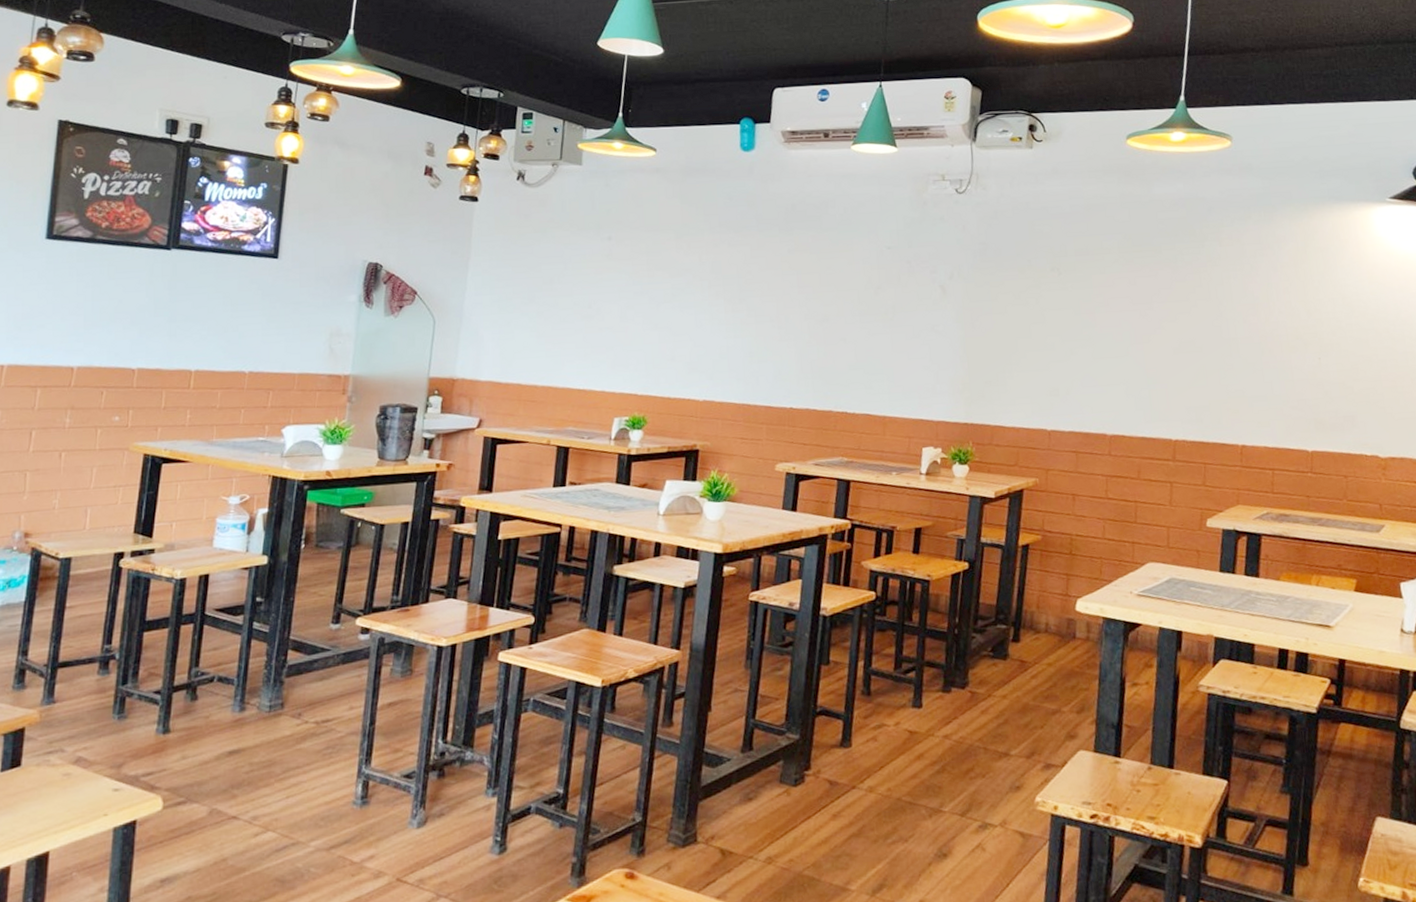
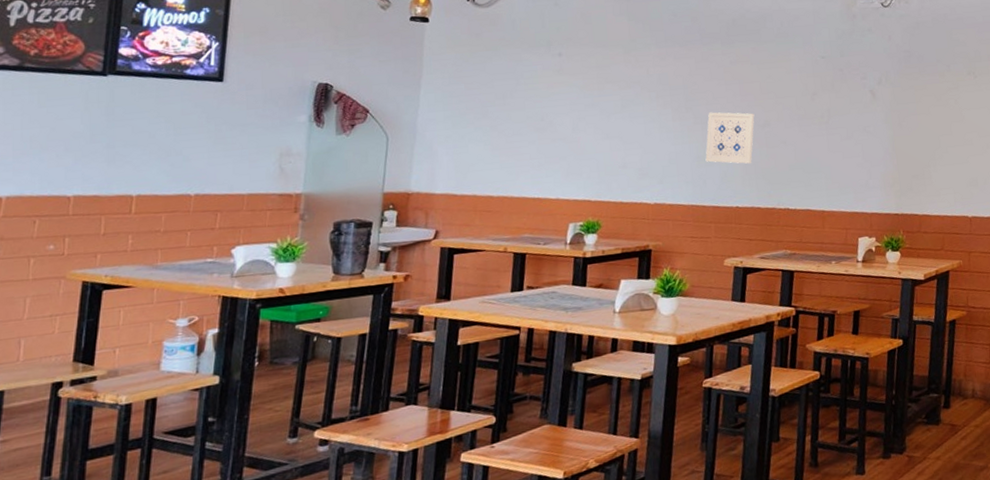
wall art: none [758,304,813,362] -> present [705,112,755,164]

